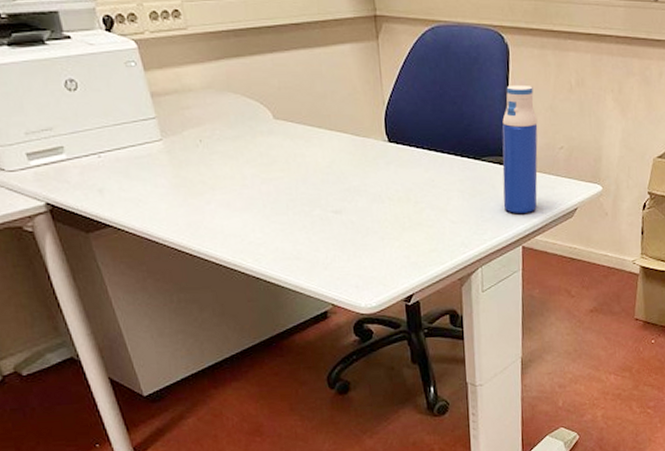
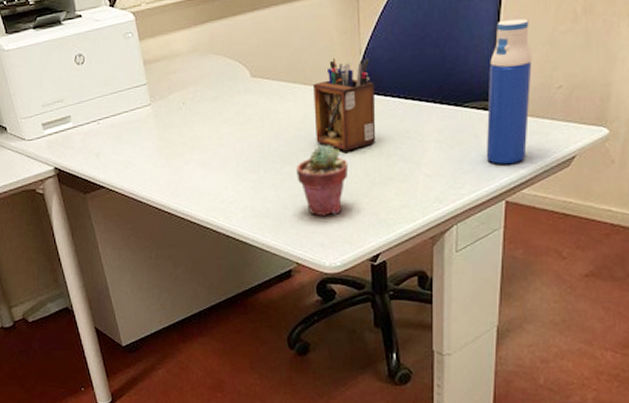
potted succulent: none [326,190,379,259] -> present [296,144,349,217]
desk organizer: none [339,105,404,196] -> present [313,57,376,151]

